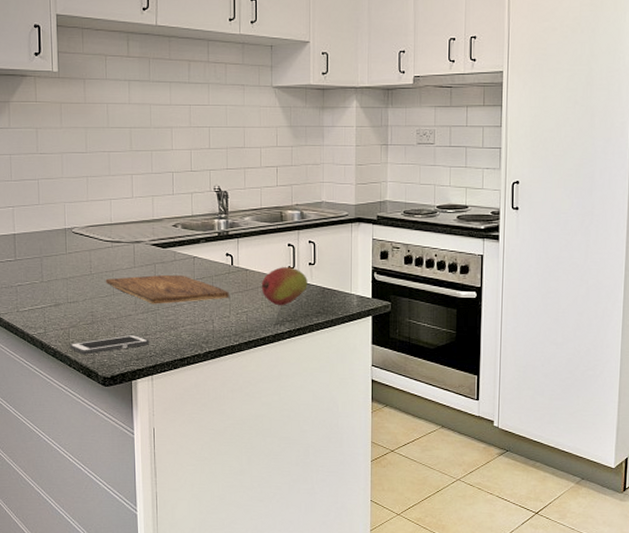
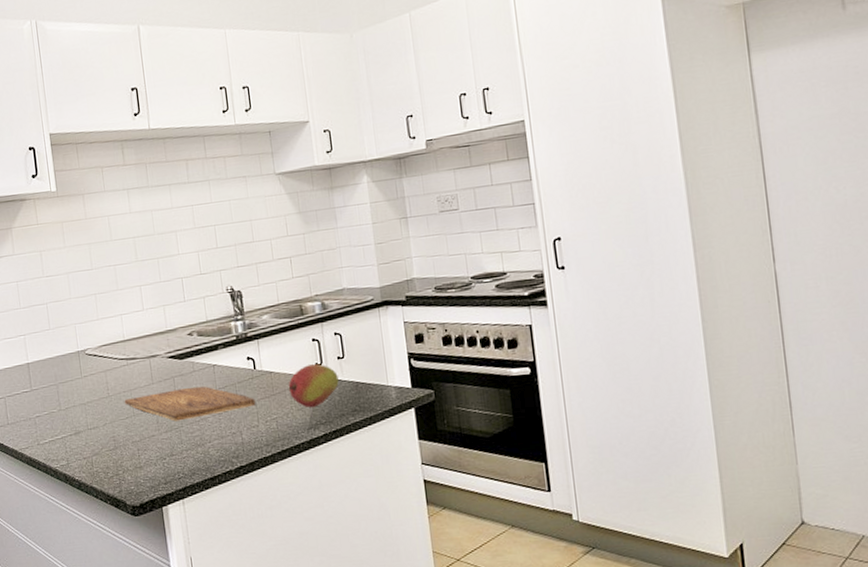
cell phone: present [69,334,149,355] -> none [93,456,176,484]

